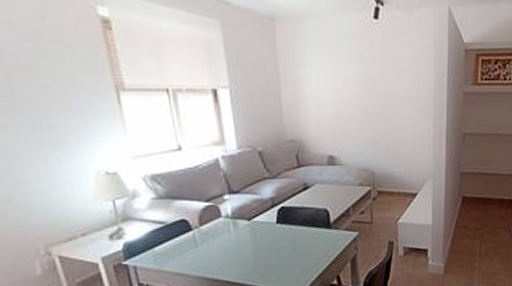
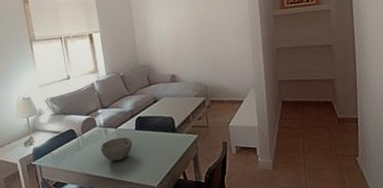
bowl: none [226,232,272,262] -> present [100,137,132,161]

